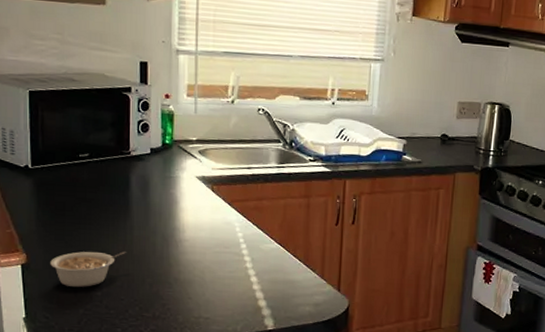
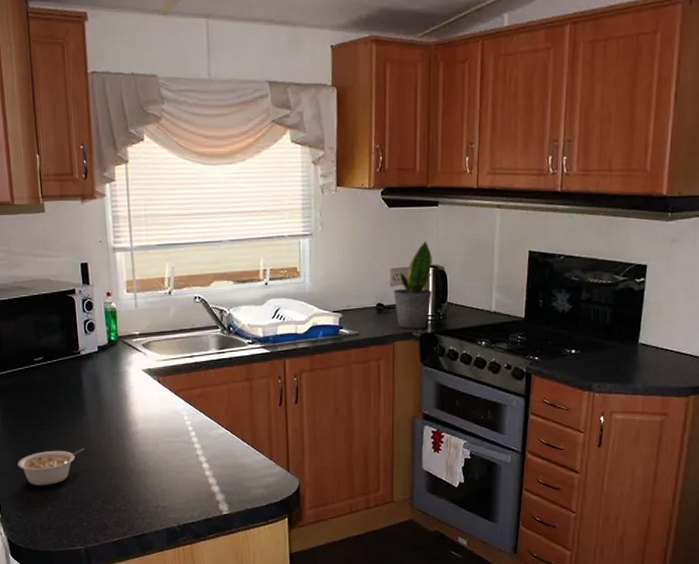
potted plant: none [458,79,499,163] -> present [393,241,433,329]

